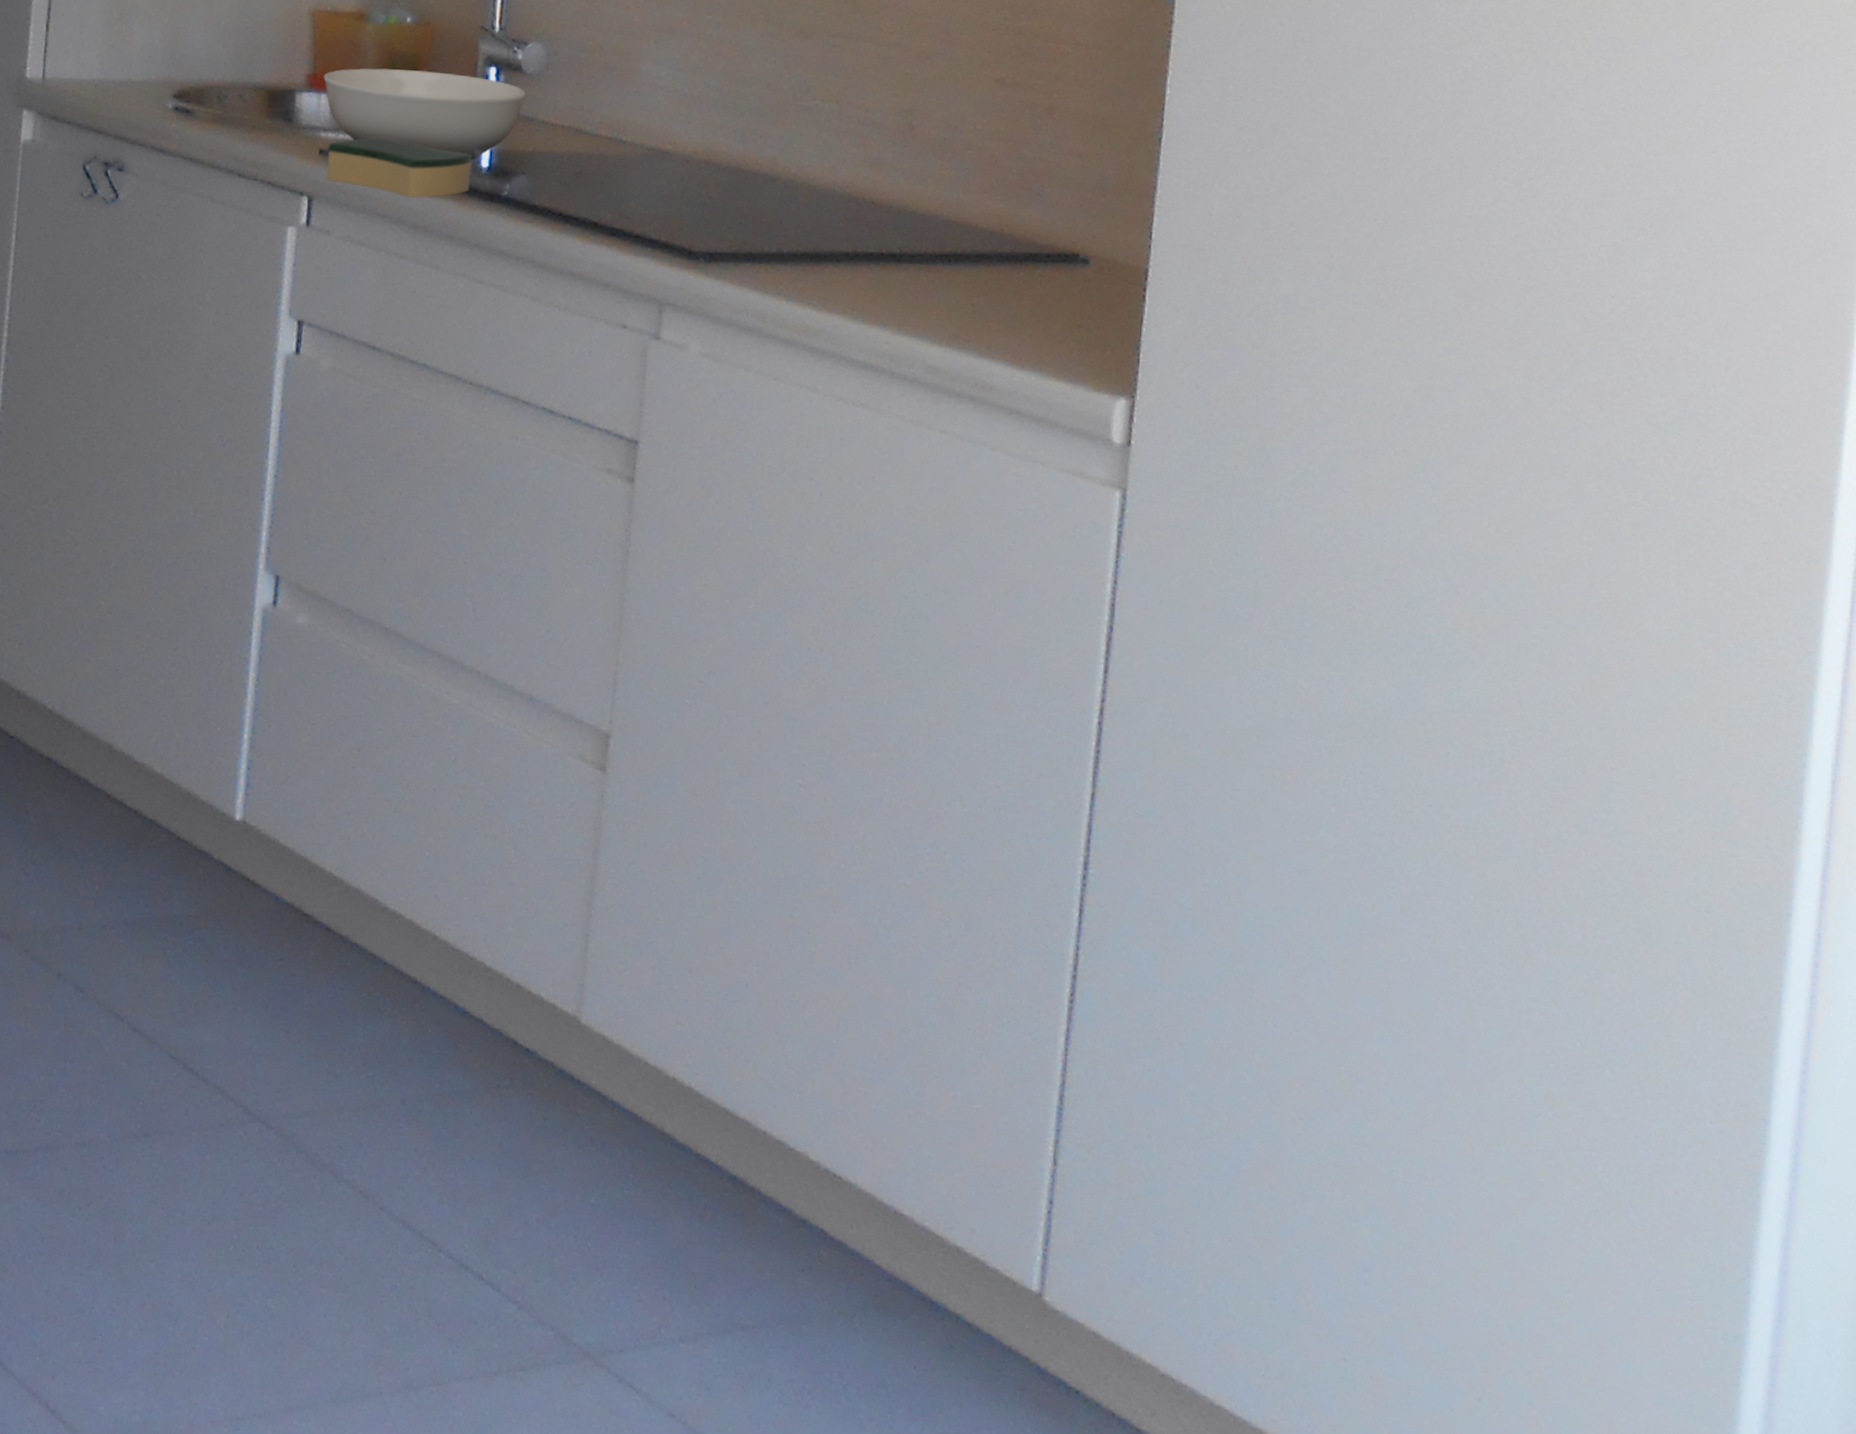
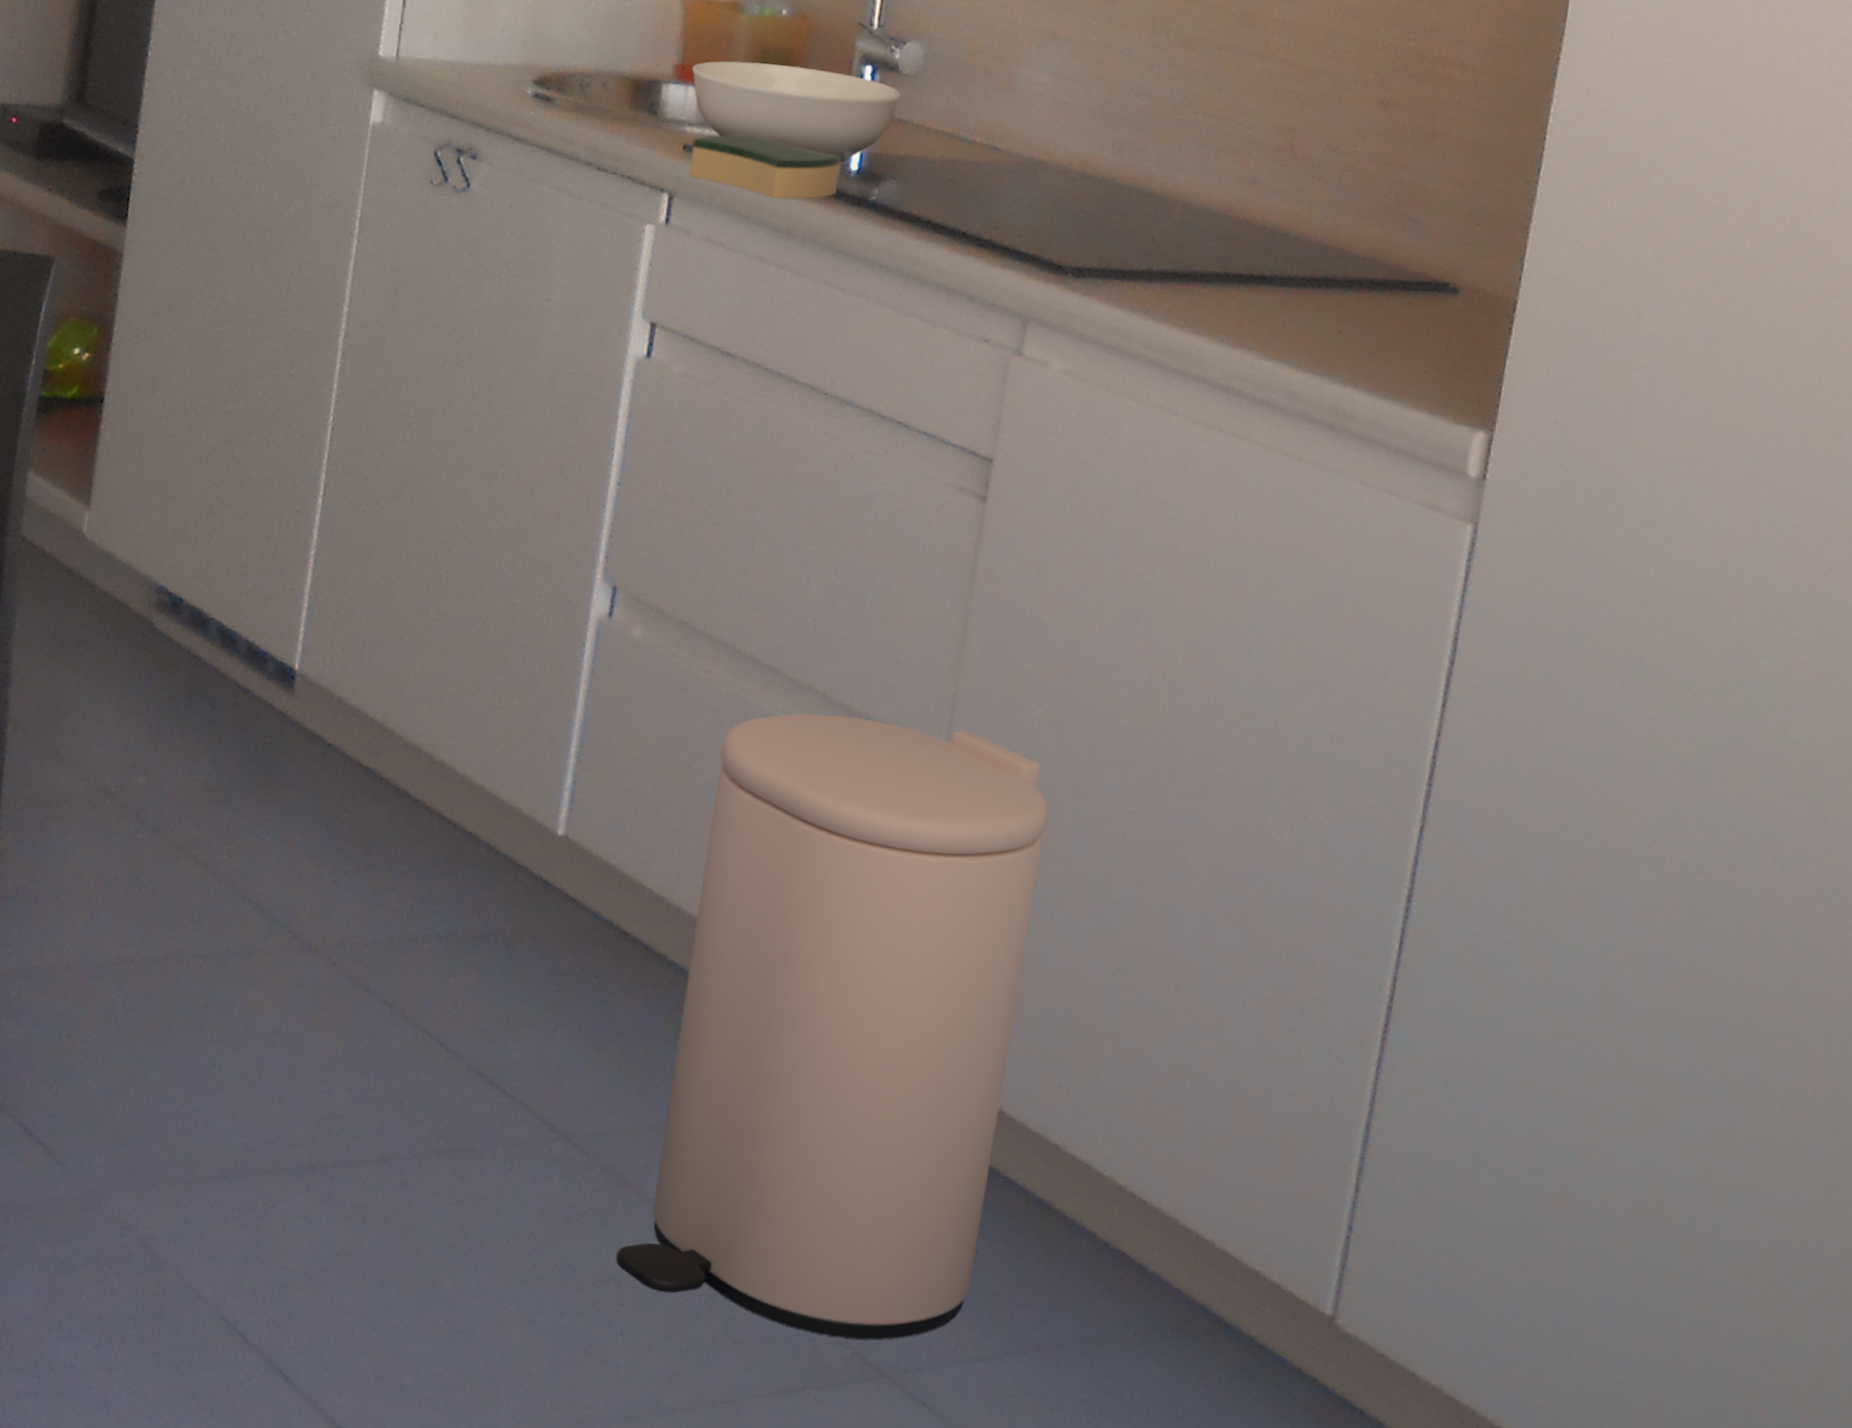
pedal bin: none [315,695,717,1320] -> present [616,713,1049,1340]

